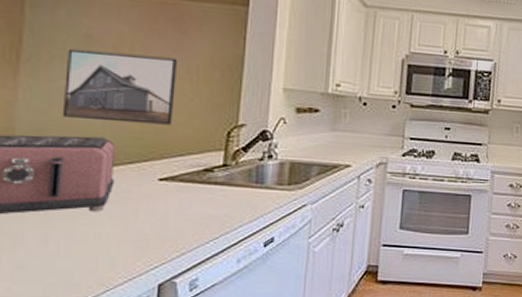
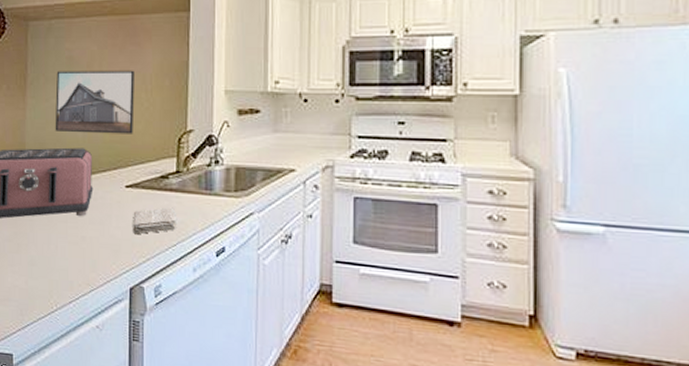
washcloth: none [164,200,222,229] -> present [132,207,177,235]

